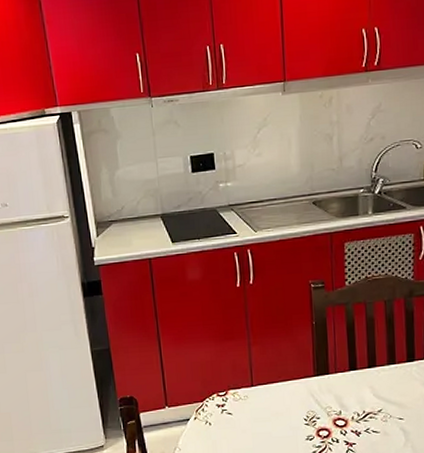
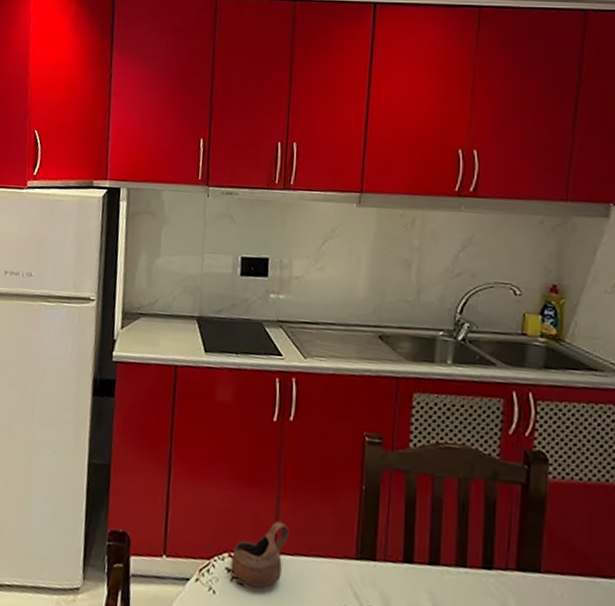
cup: none [219,362,262,413] -> present [231,521,290,588]

